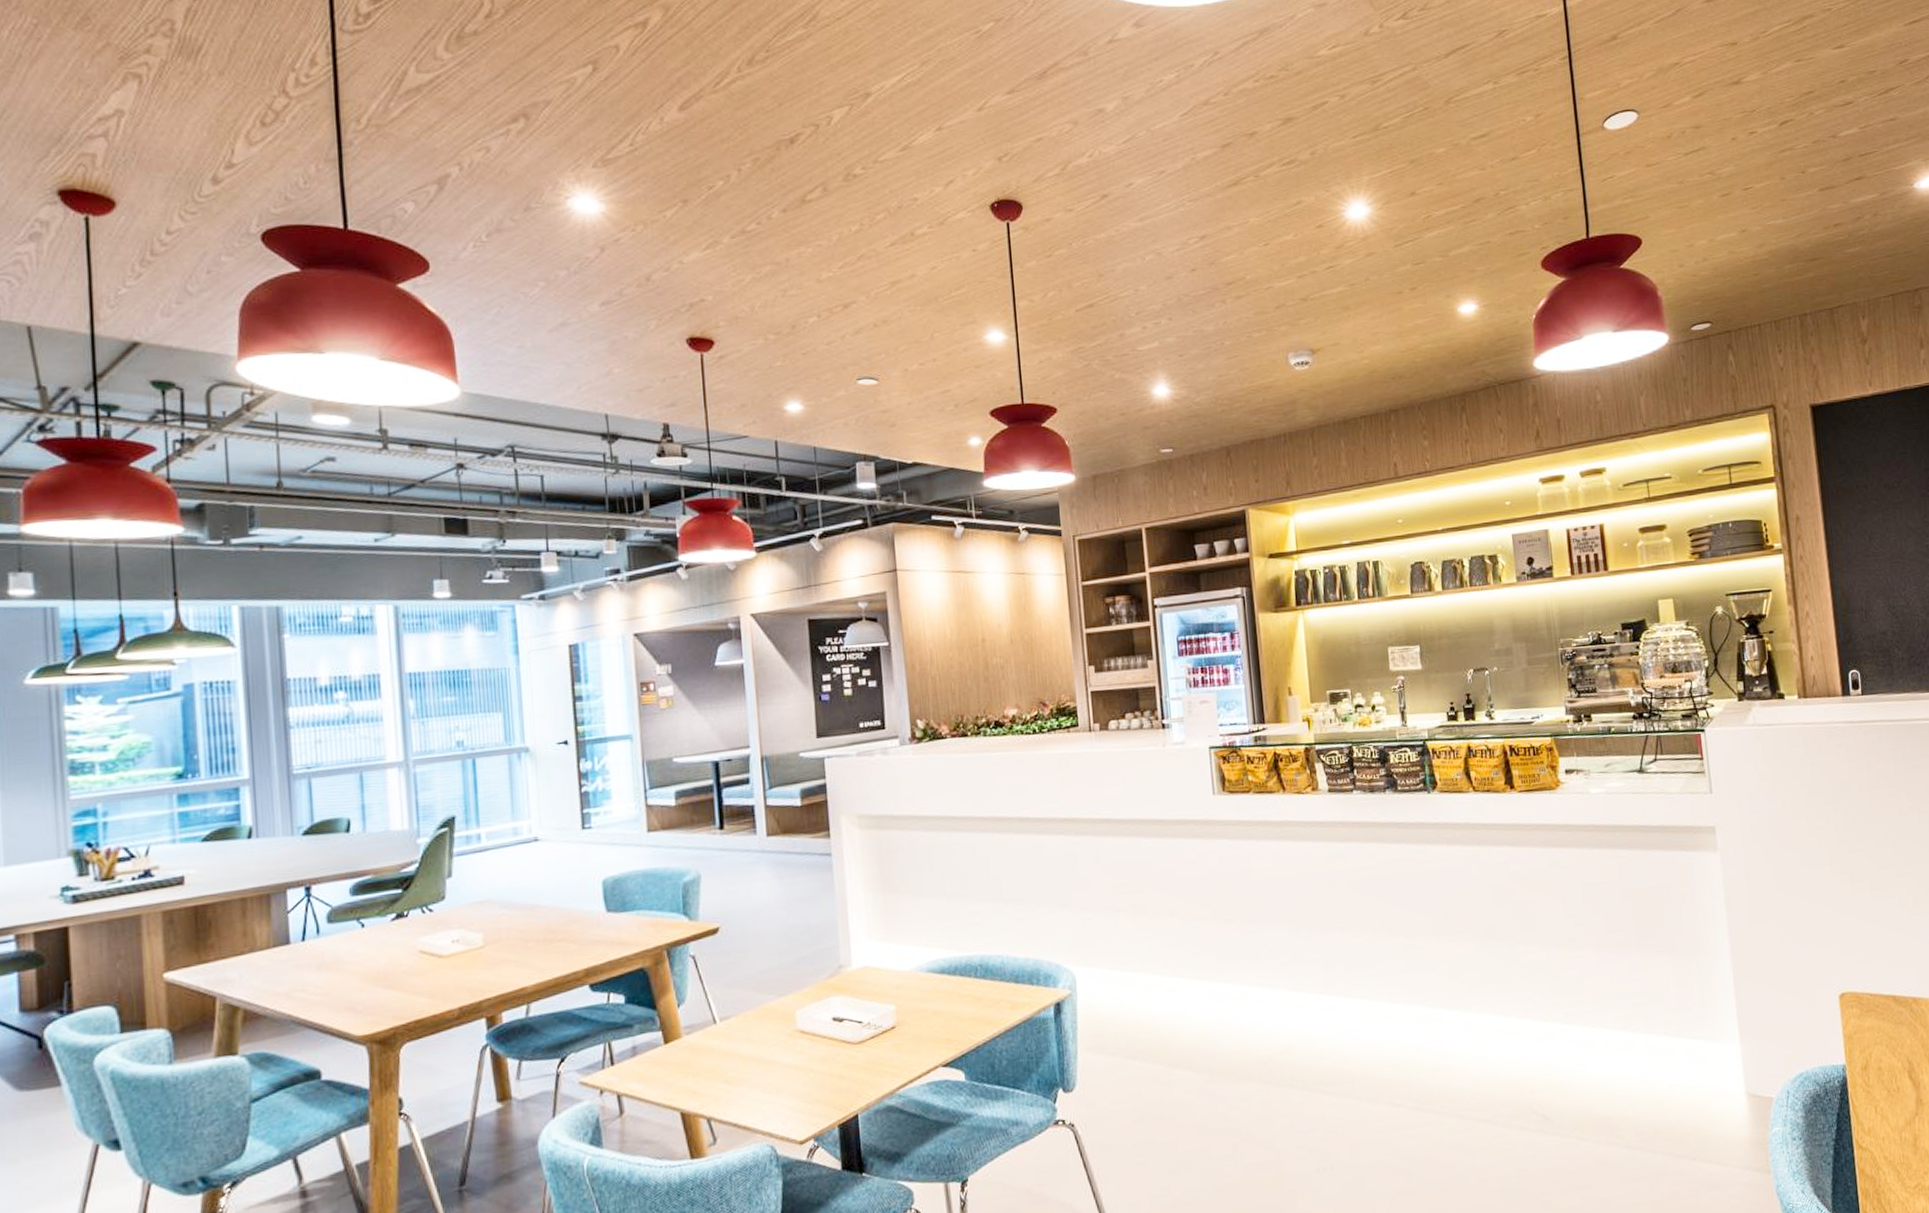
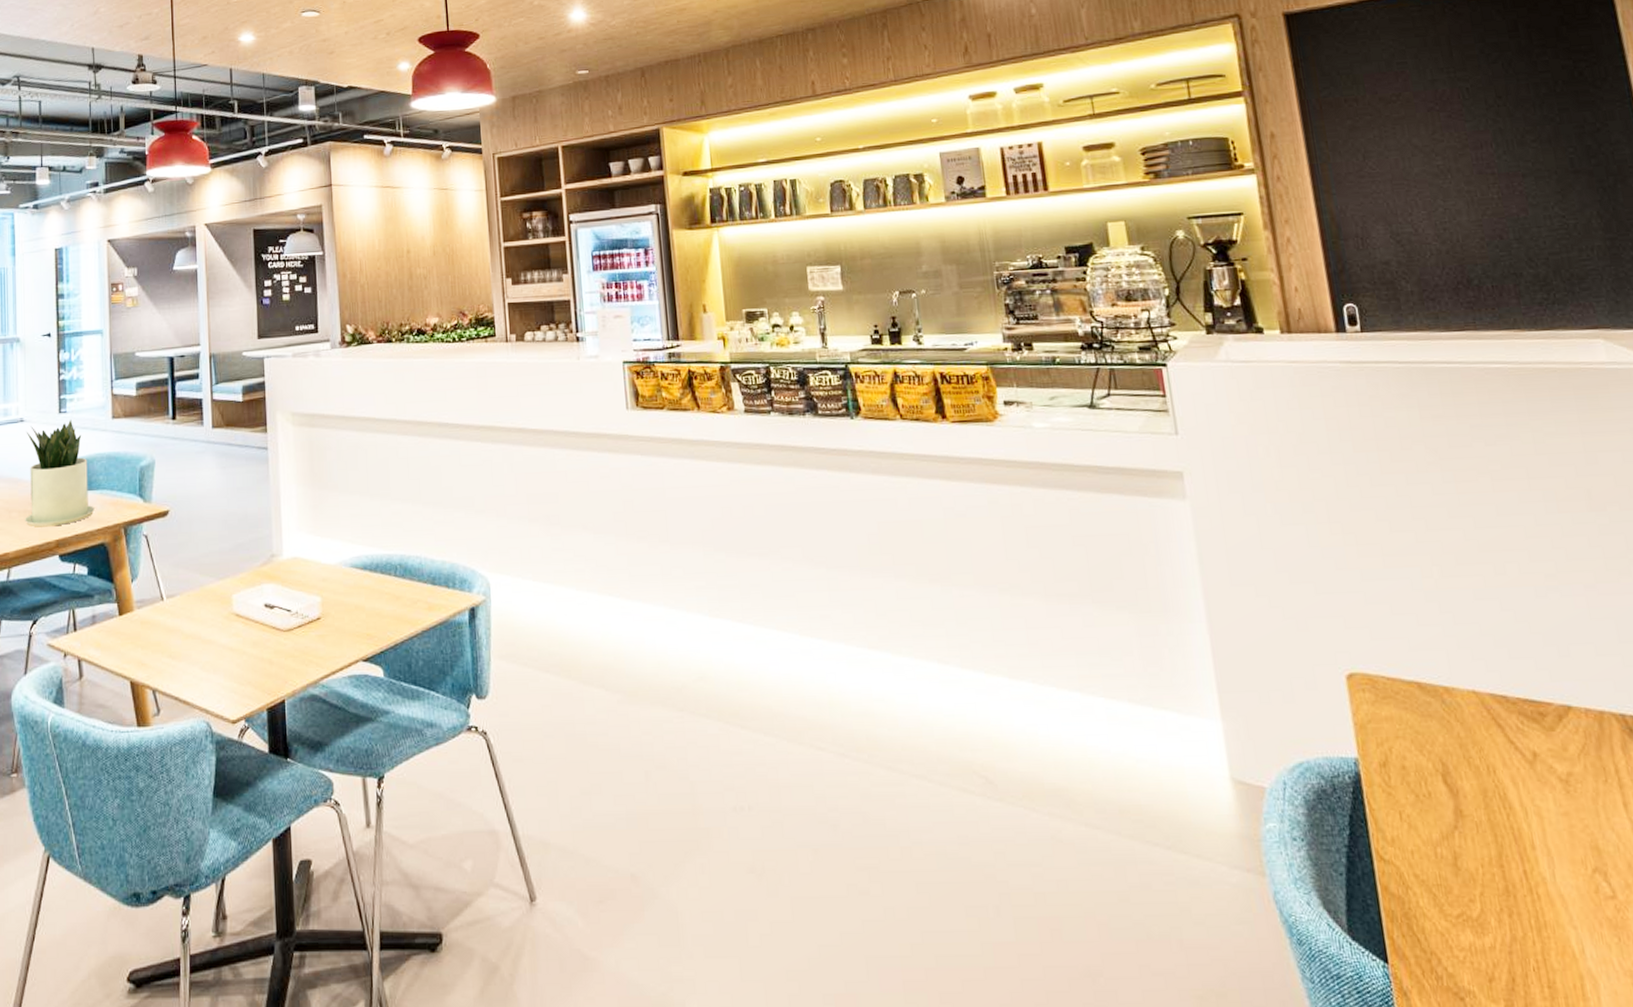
planter: none [542,835,631,957] -> present [25,419,95,527]

